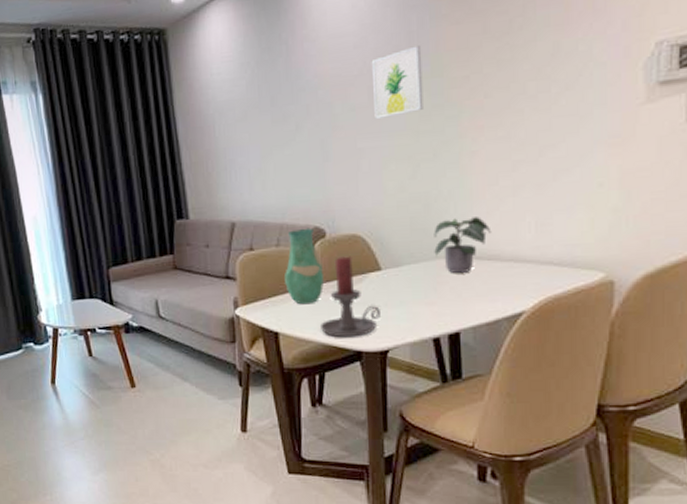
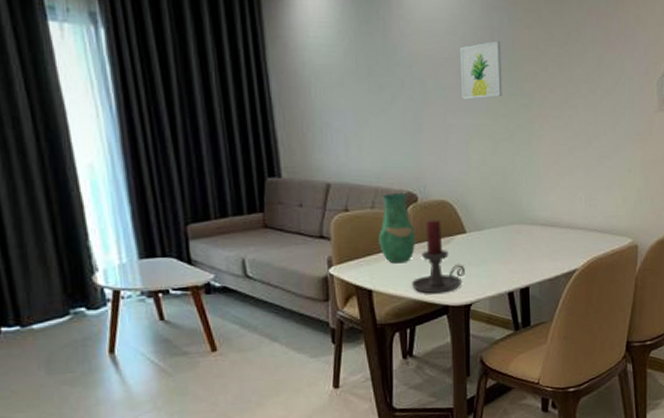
potted plant: present [434,217,492,273] -> none [509,190,554,237]

